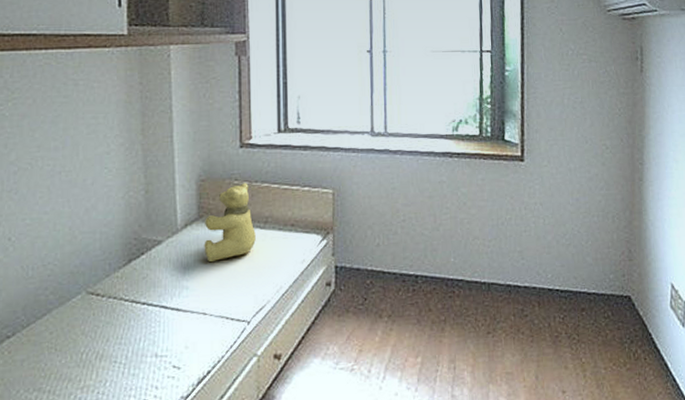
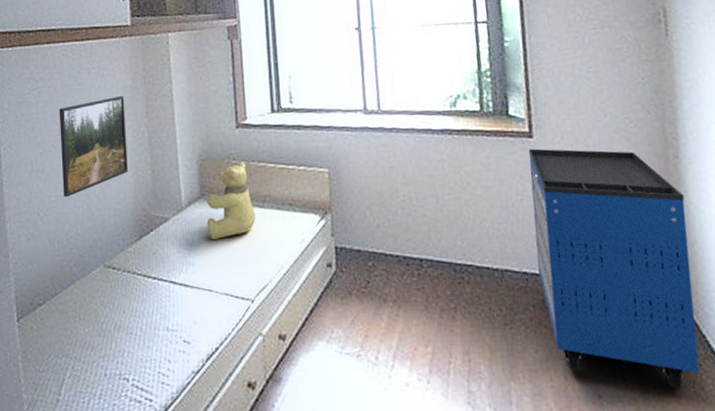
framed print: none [38,110,118,220] -> present [59,95,128,197]
storage cabinet: none [519,171,645,381] -> present [528,148,700,389]

